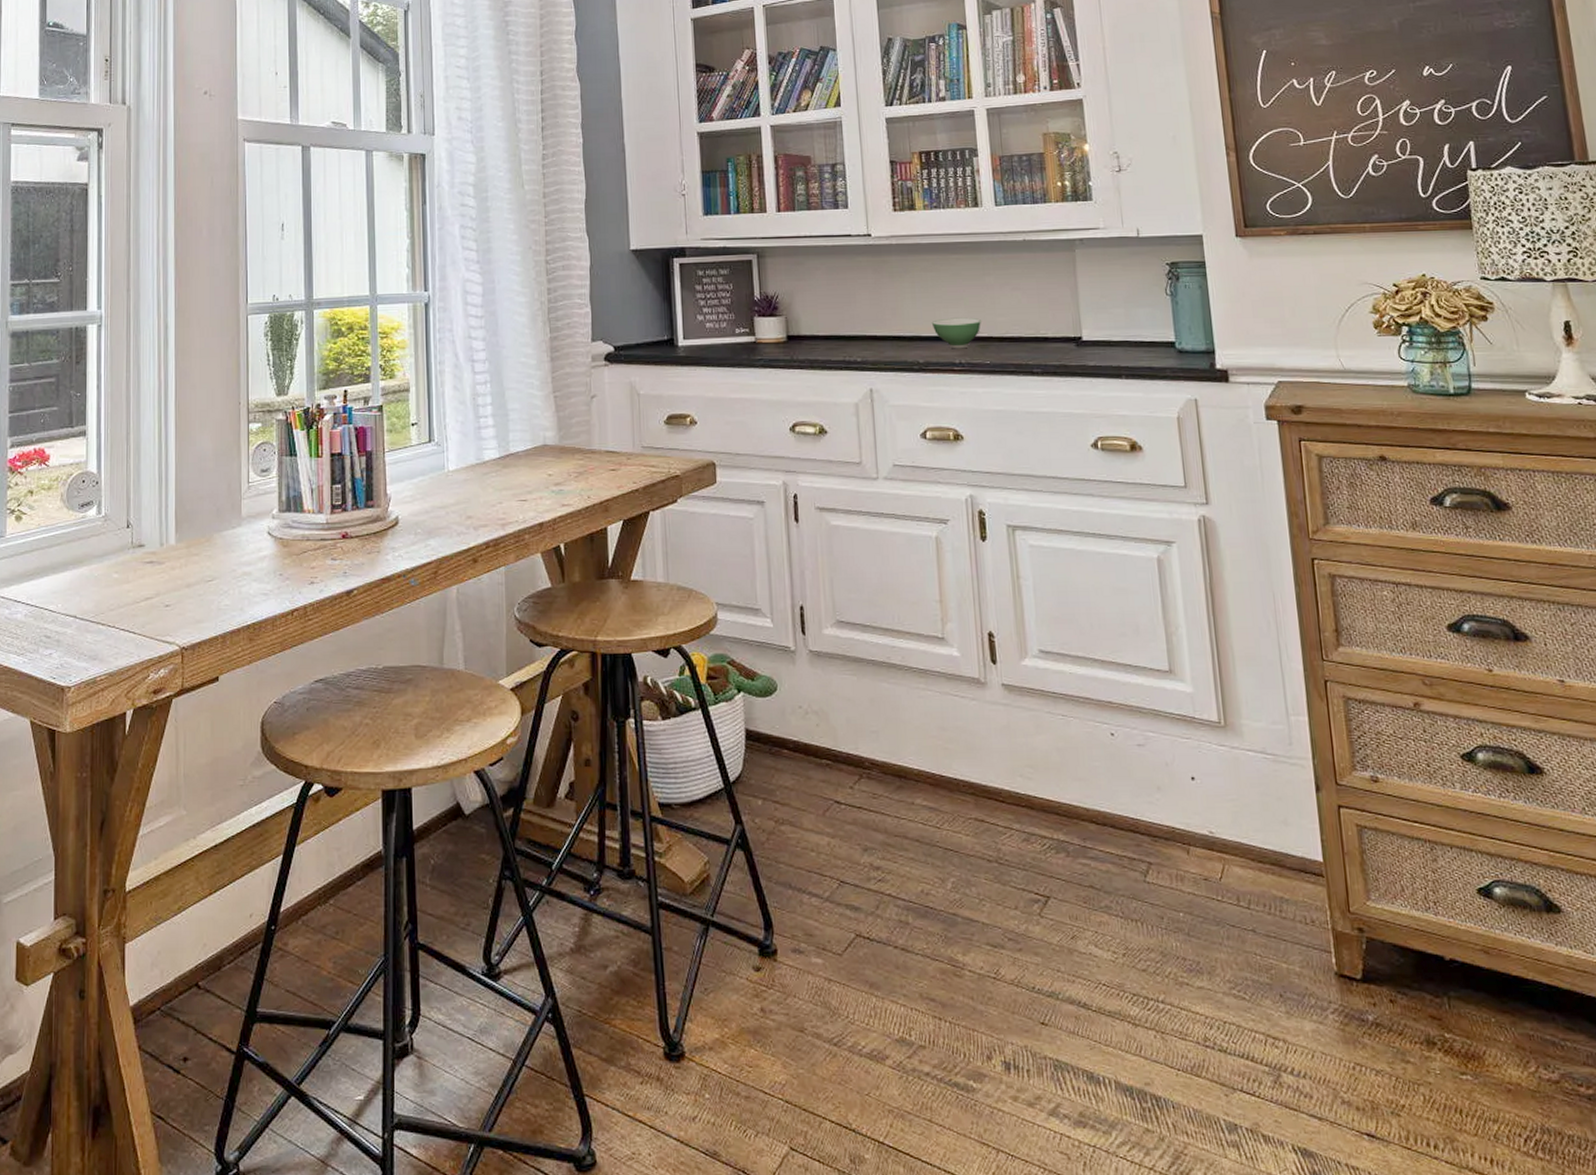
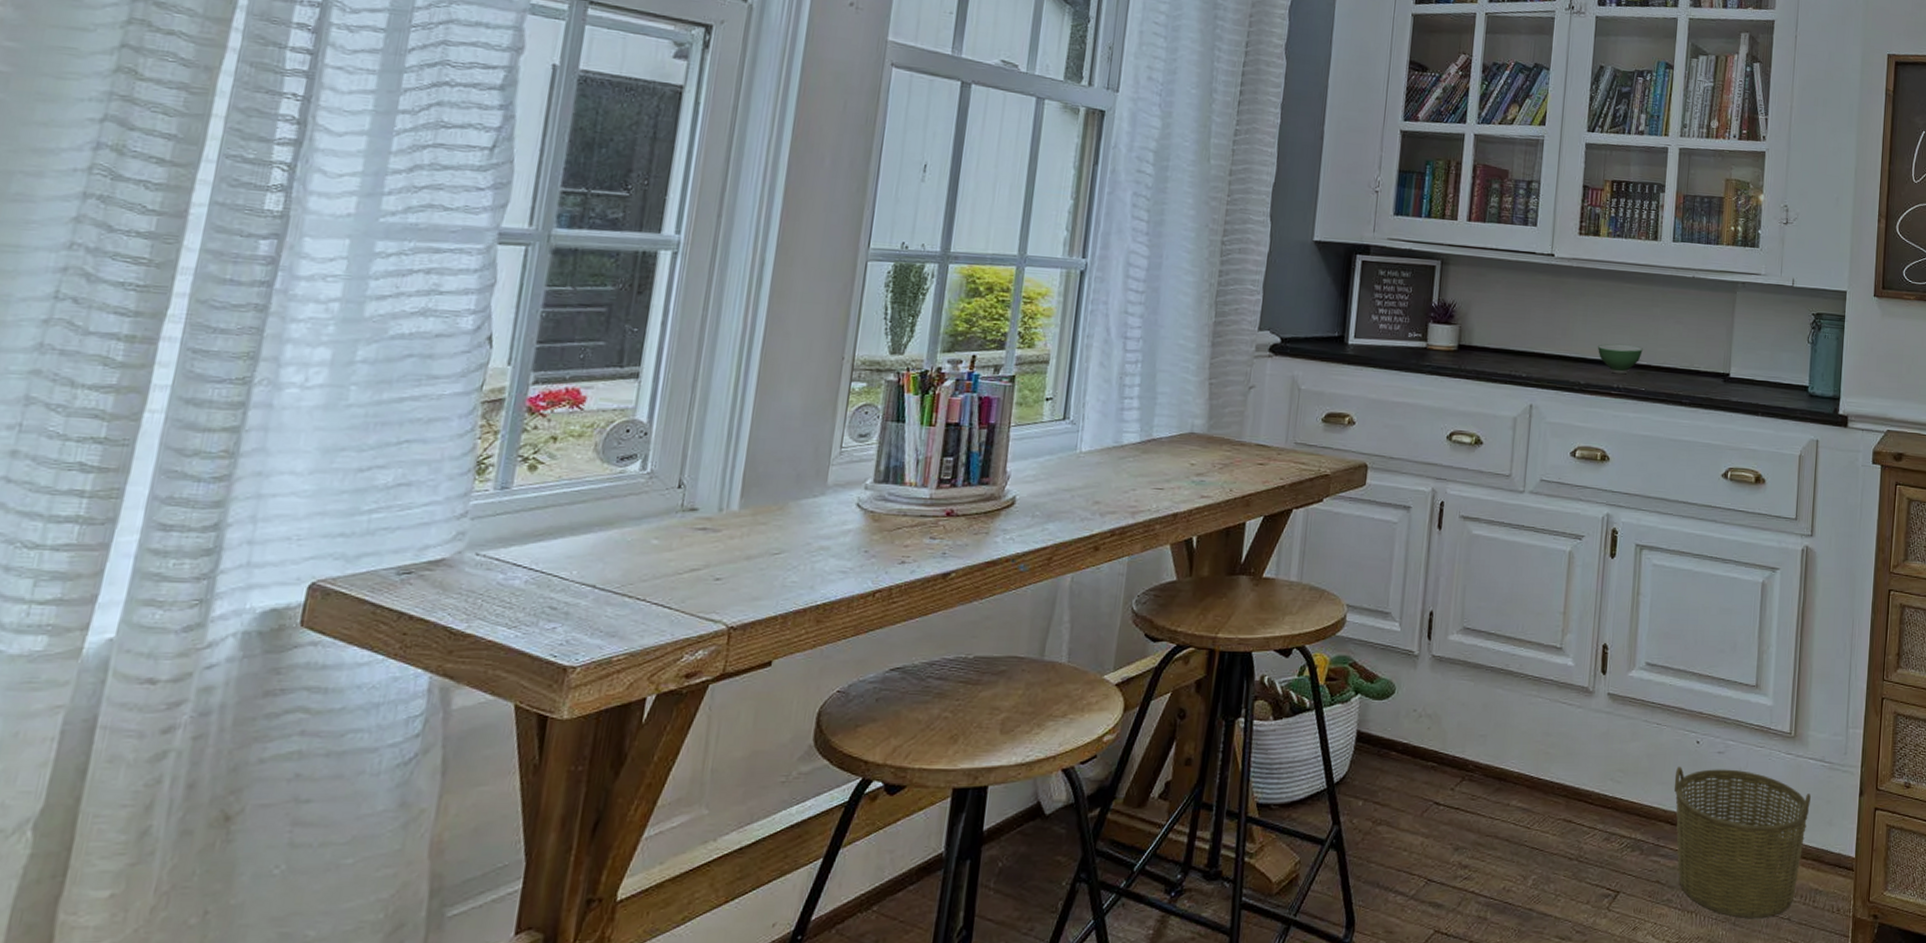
basket: none [1092,761,1257,930] -> present [1674,766,1811,919]

